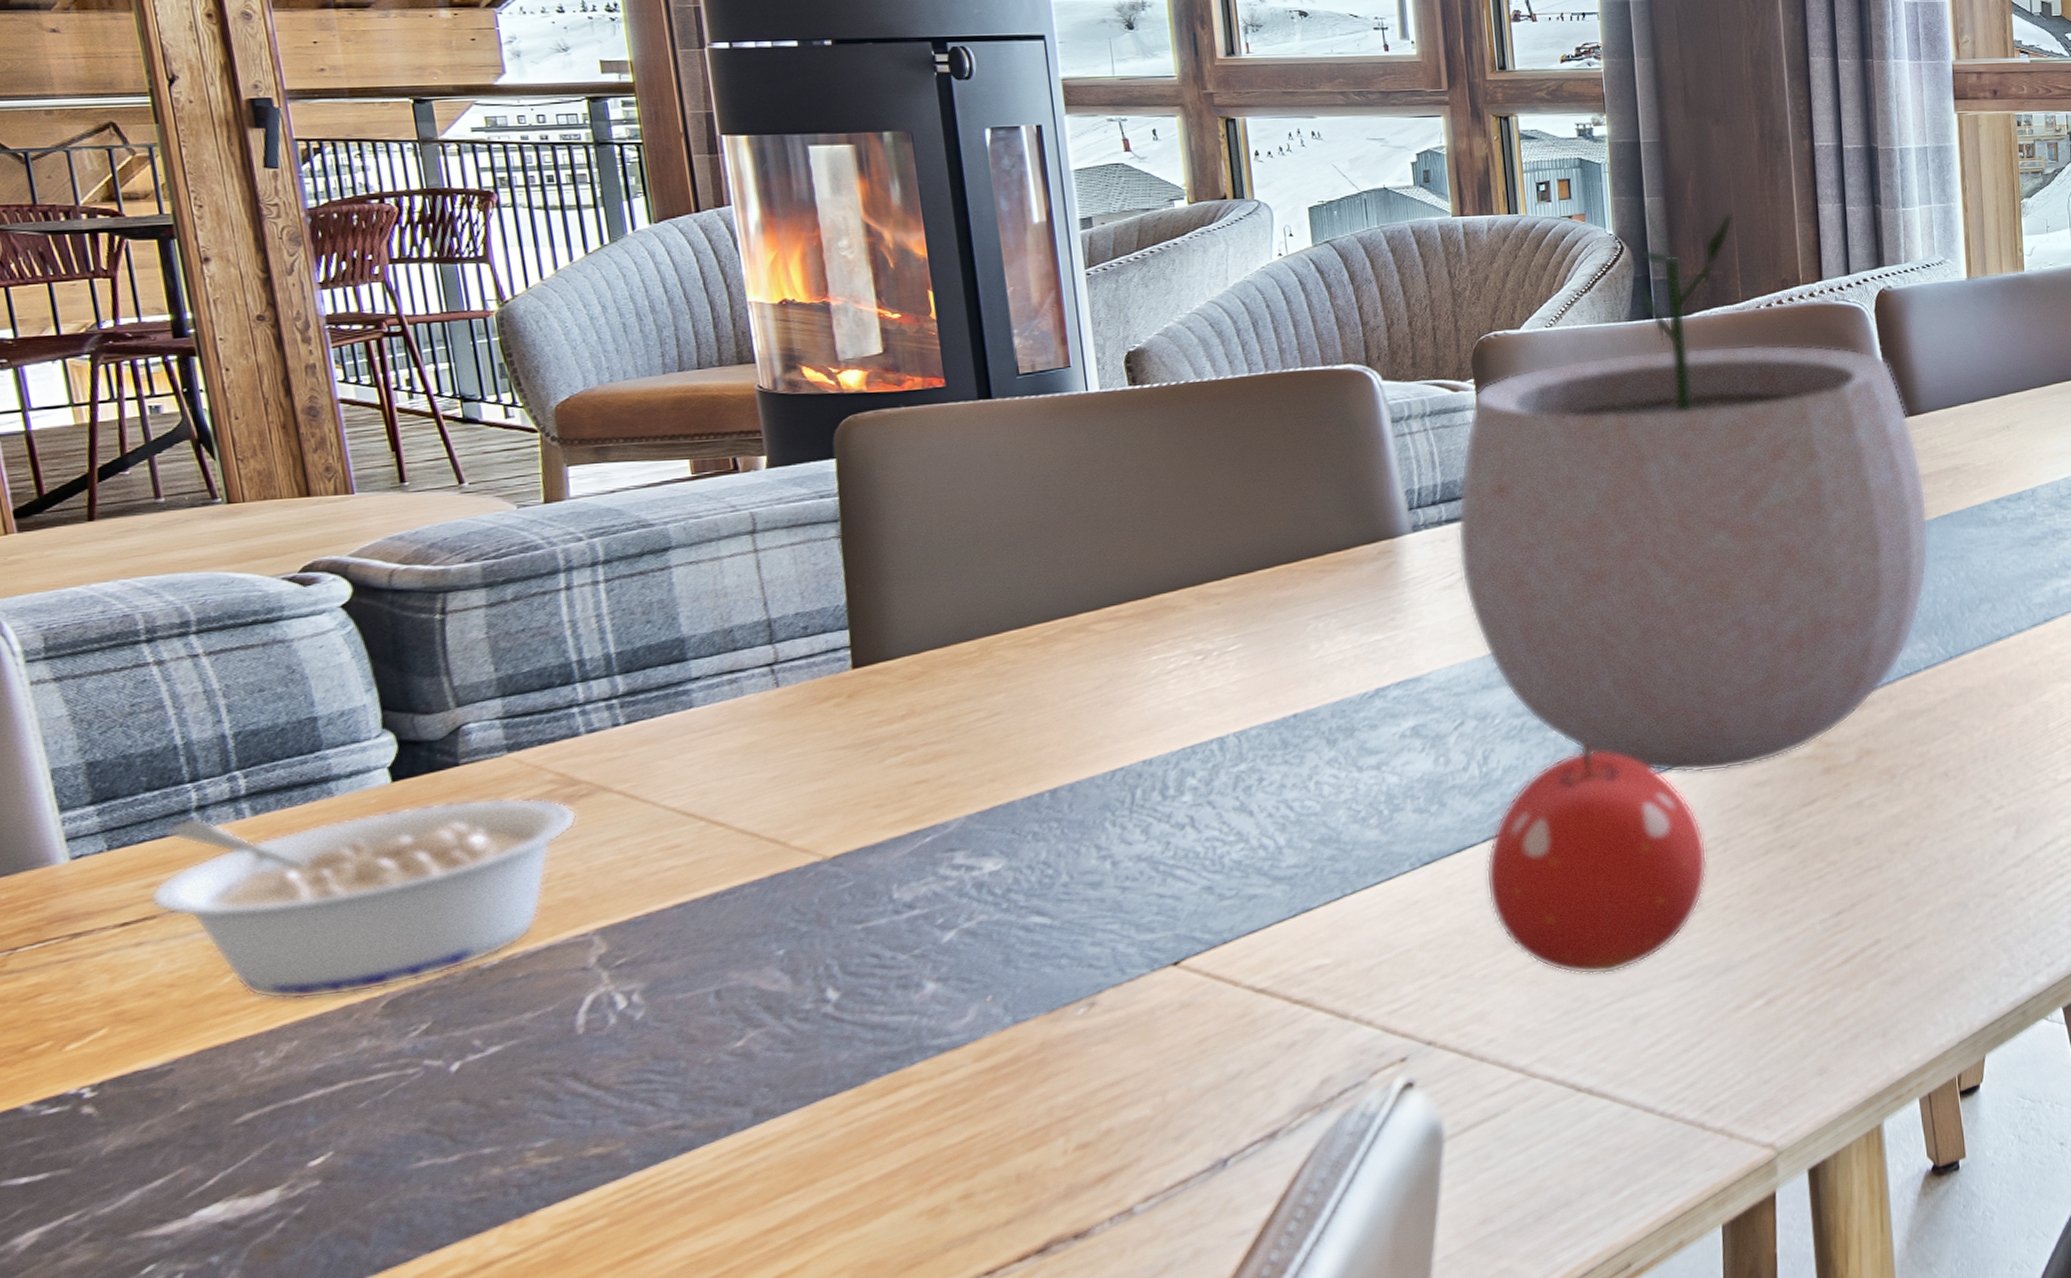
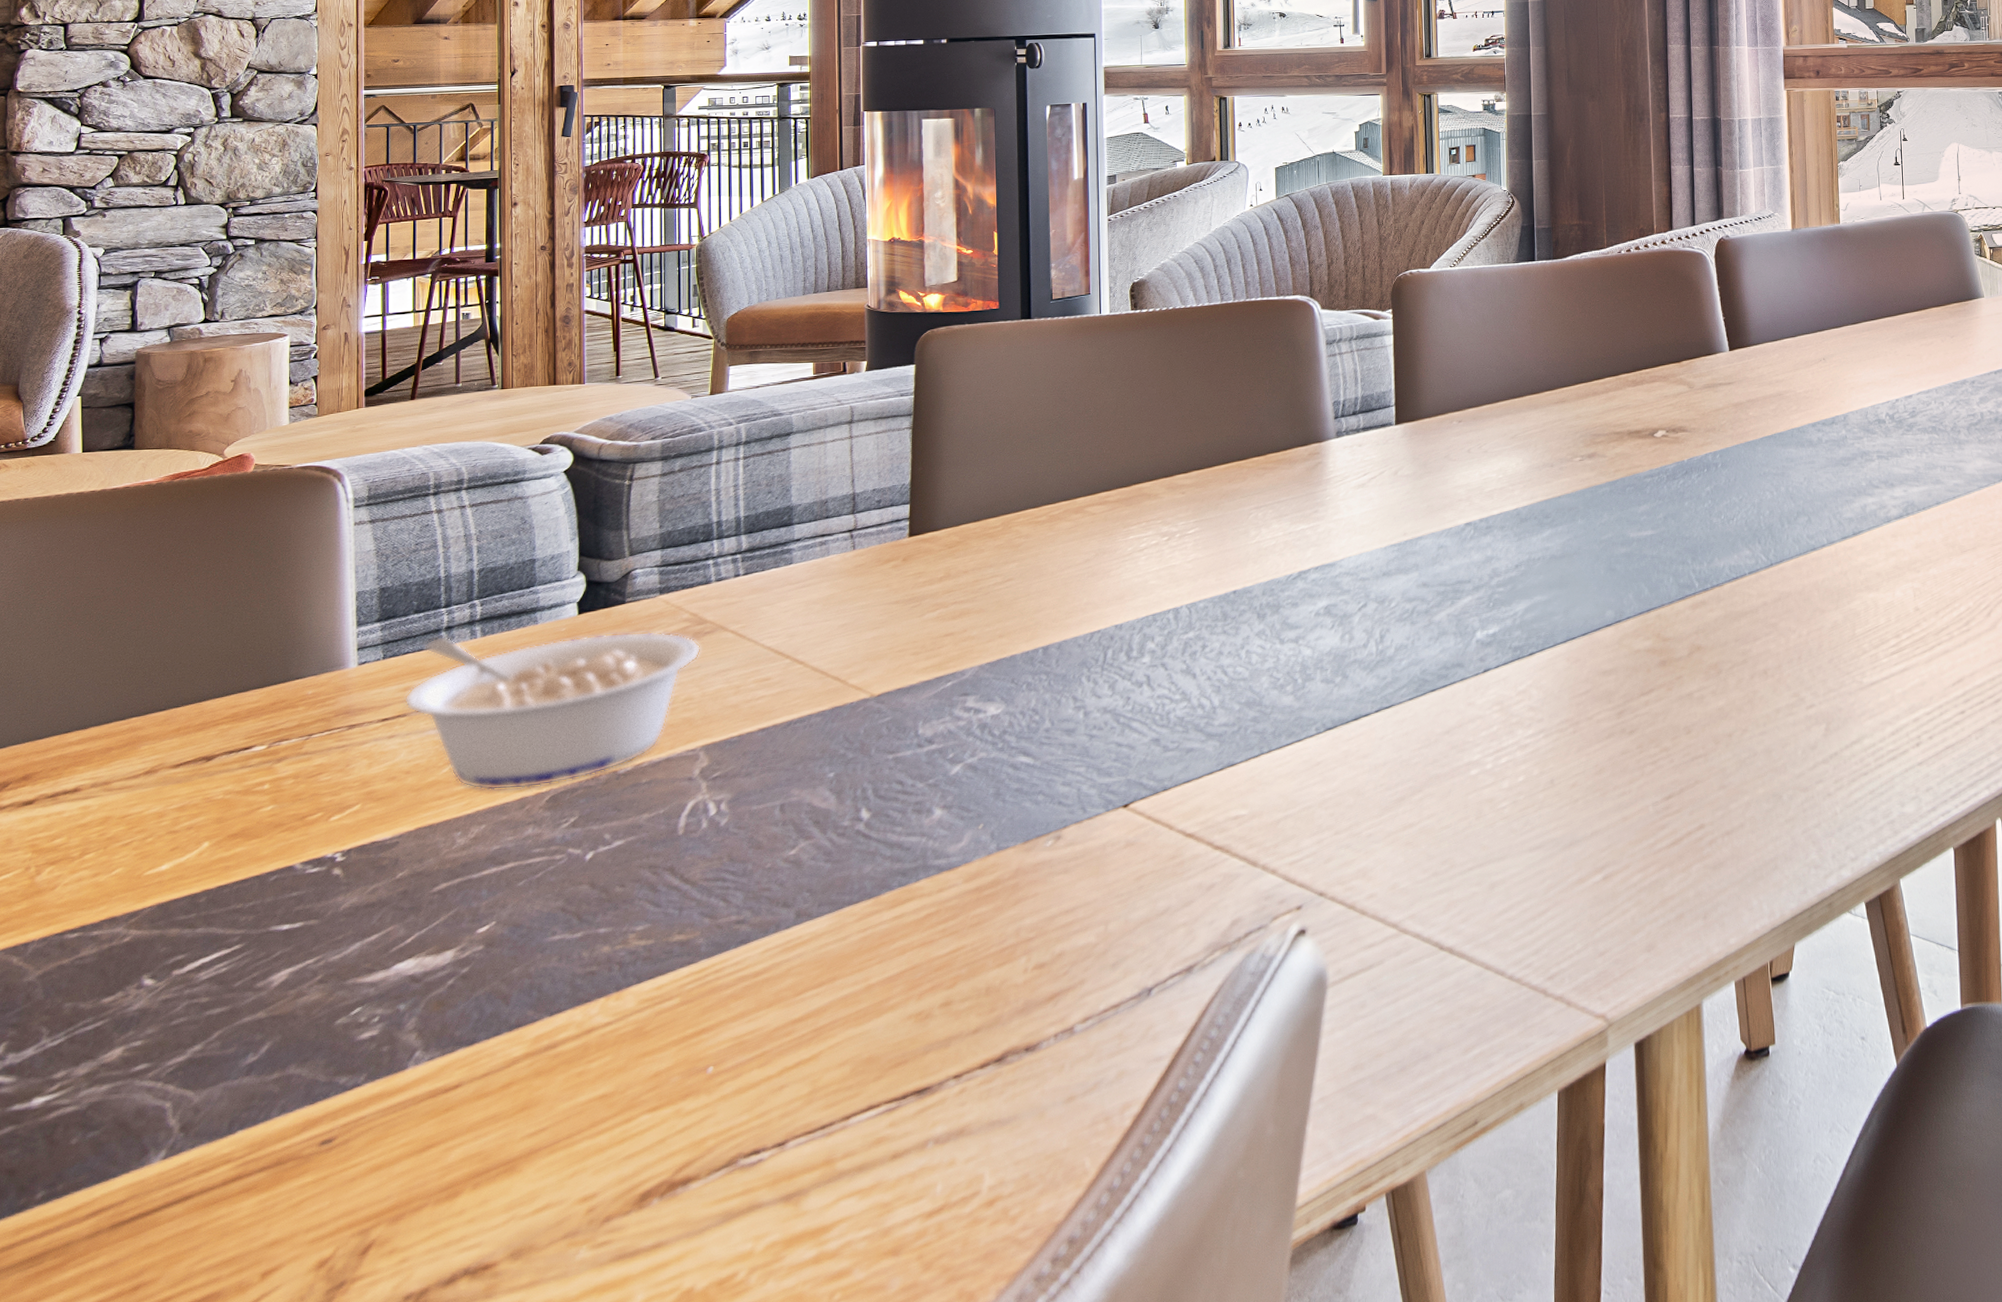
plant pot: present [1457,206,1930,773] -> none [1371,167,1756,660]
fruit: present [1485,741,1708,975] -> none [1376,626,1559,841]

